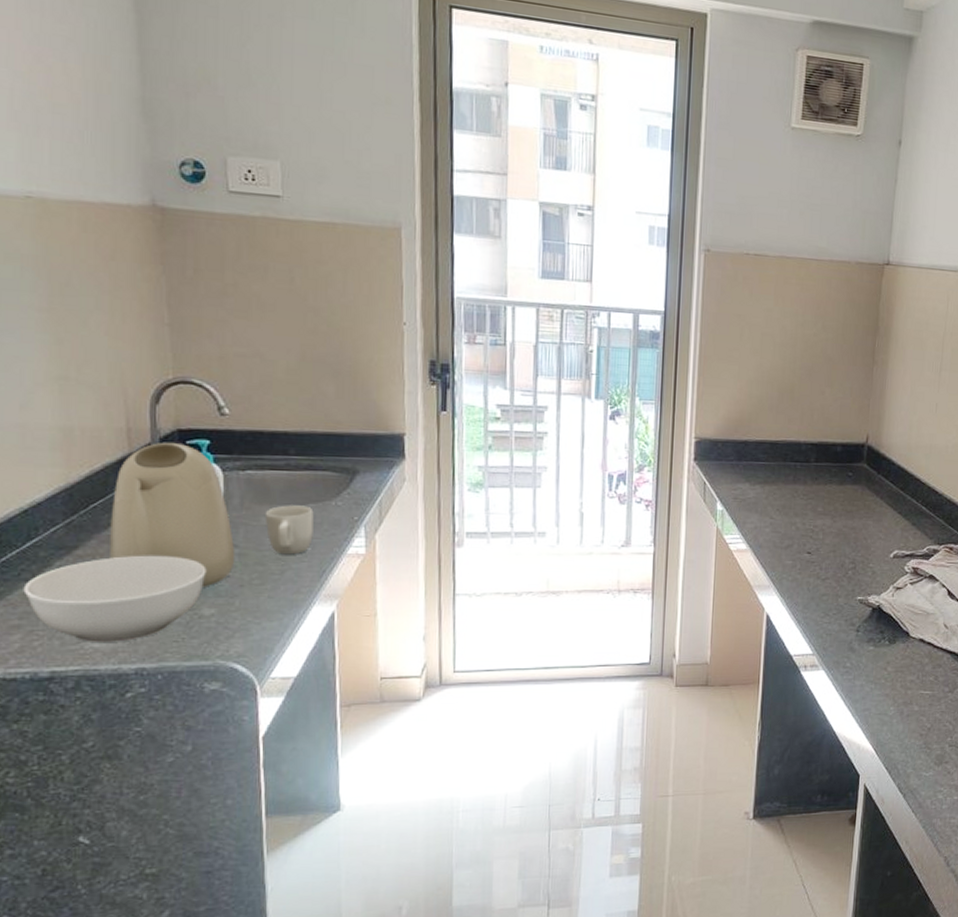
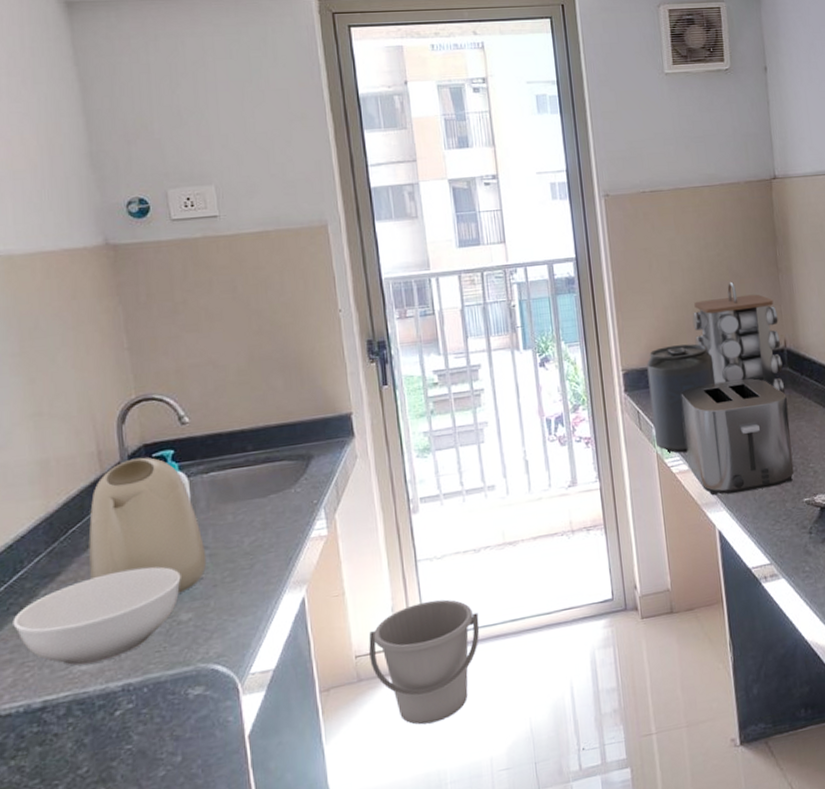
mug: present [264,505,314,555] -> none [230,497,277,549]
bucket: none [395,635,512,753] -> present [368,599,480,725]
soda can: none [717,421,791,532] -> present [646,343,716,453]
toaster: none [747,466,859,580] -> present [680,378,794,496]
spice rack: none [775,365,865,490] -> present [692,281,786,394]

